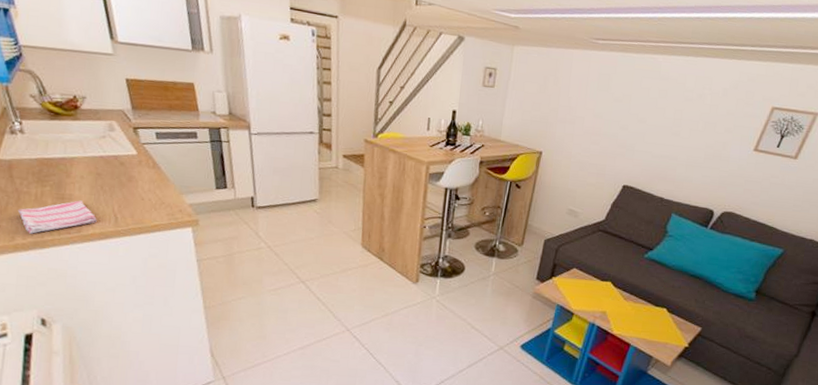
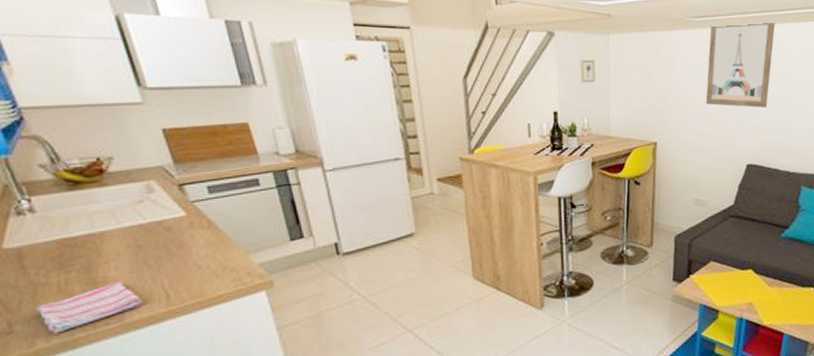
wall art: none [594,48,676,135] -> present [706,21,776,108]

